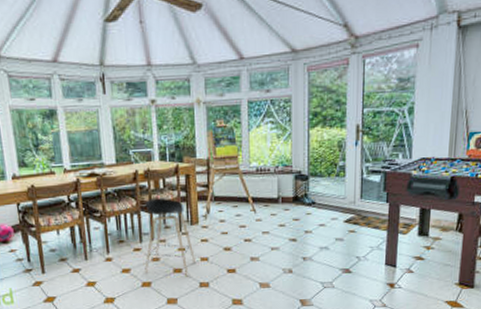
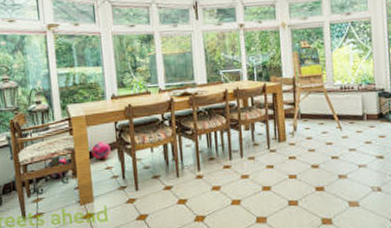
stool: present [144,197,195,277] -> none [234,115,284,195]

